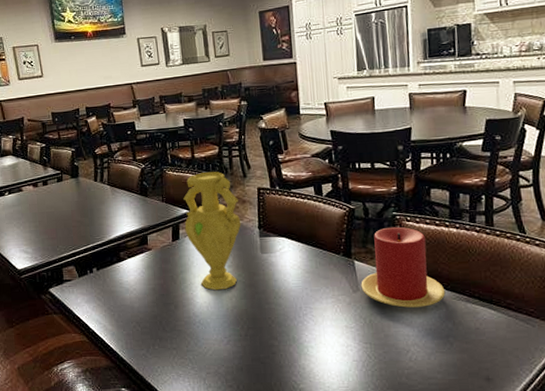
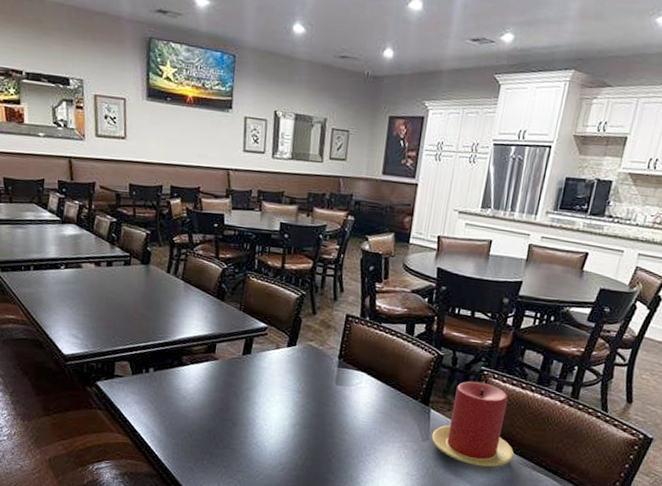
vase: present [183,171,241,291] -> none [258,286,324,415]

